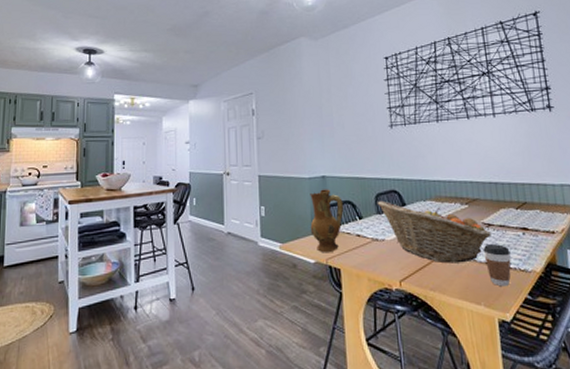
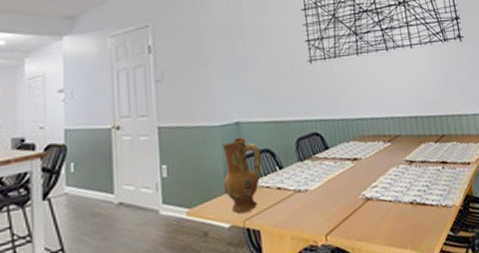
fruit basket: present [377,200,493,264] -> none [298,145,415,209]
coffee cup: present [483,244,511,287] -> none [406,181,434,226]

